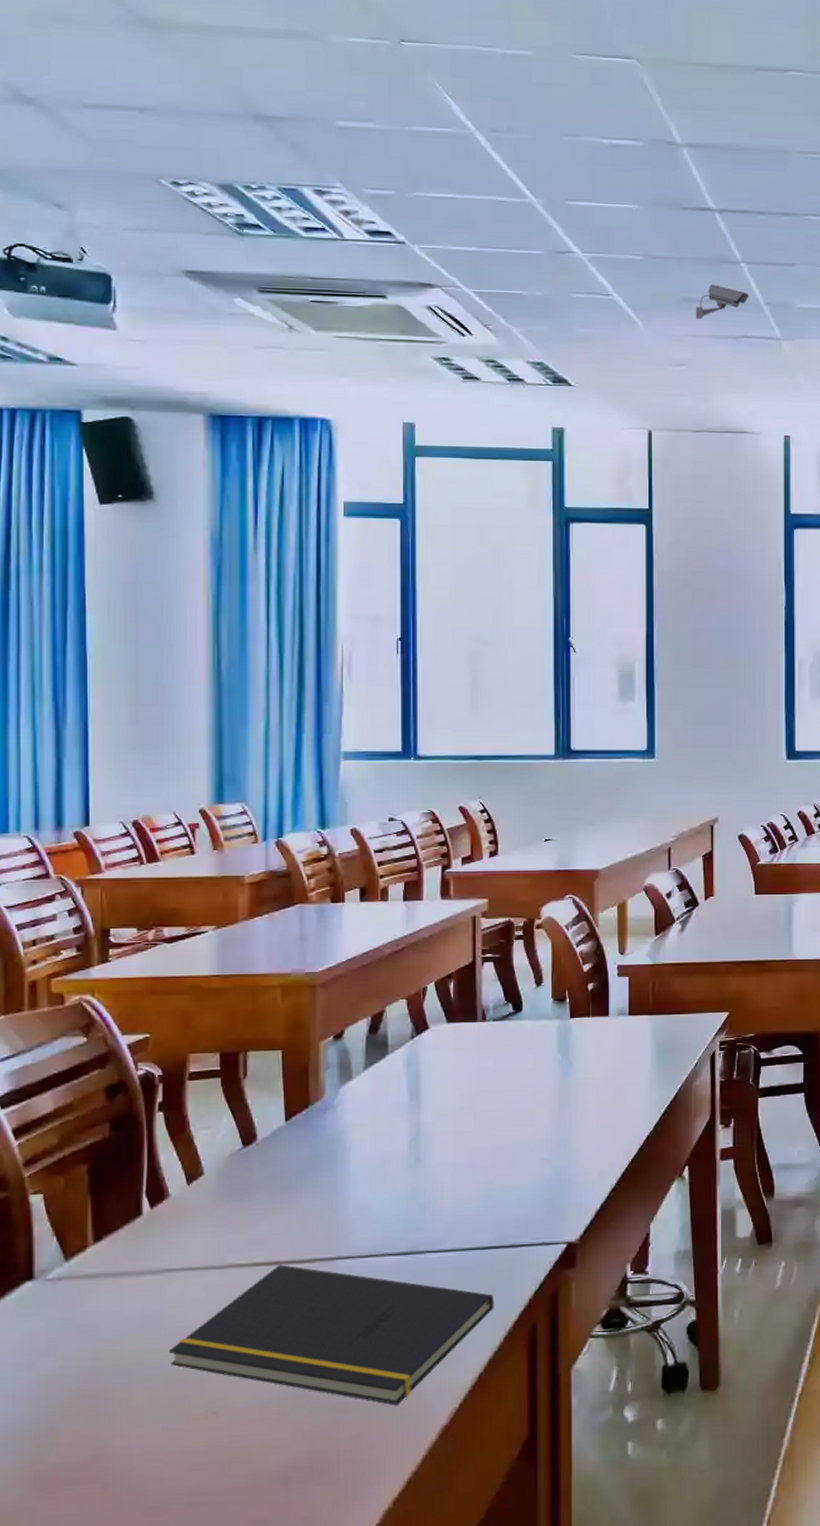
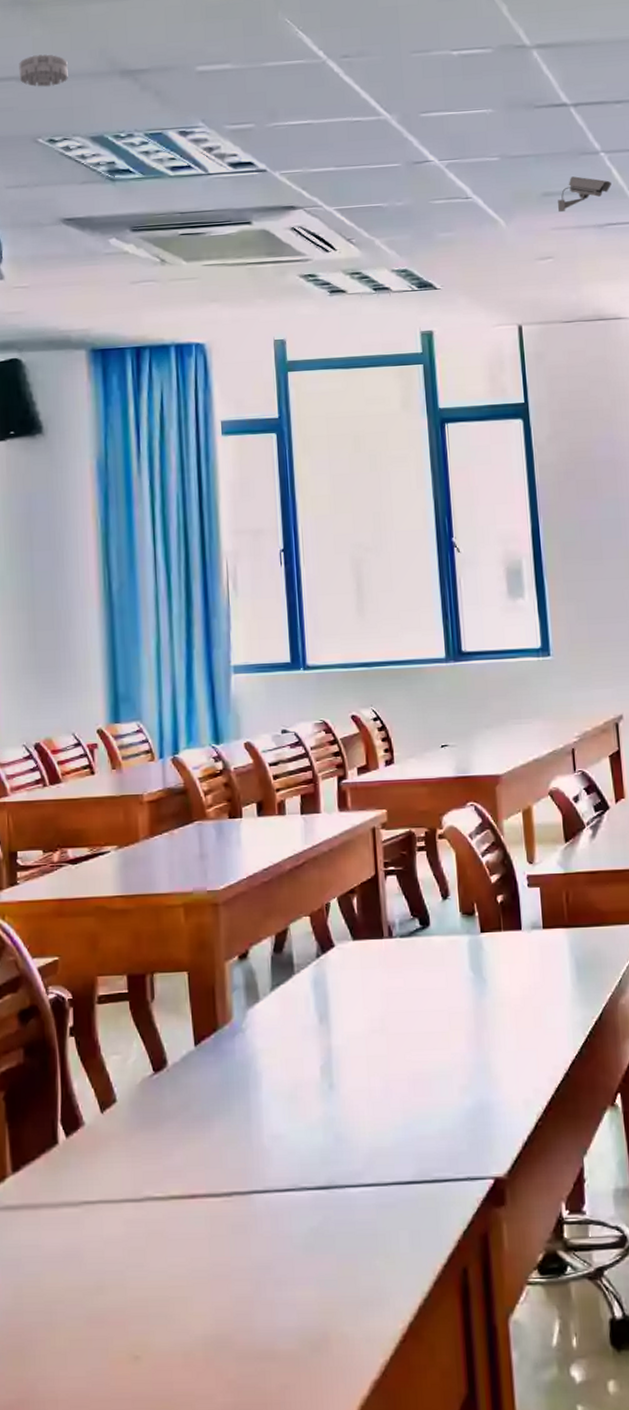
smoke detector: none [142,85,197,123] -> present [19,54,68,87]
notepad: present [168,1264,495,1405] -> none [89,1198,421,1355]

